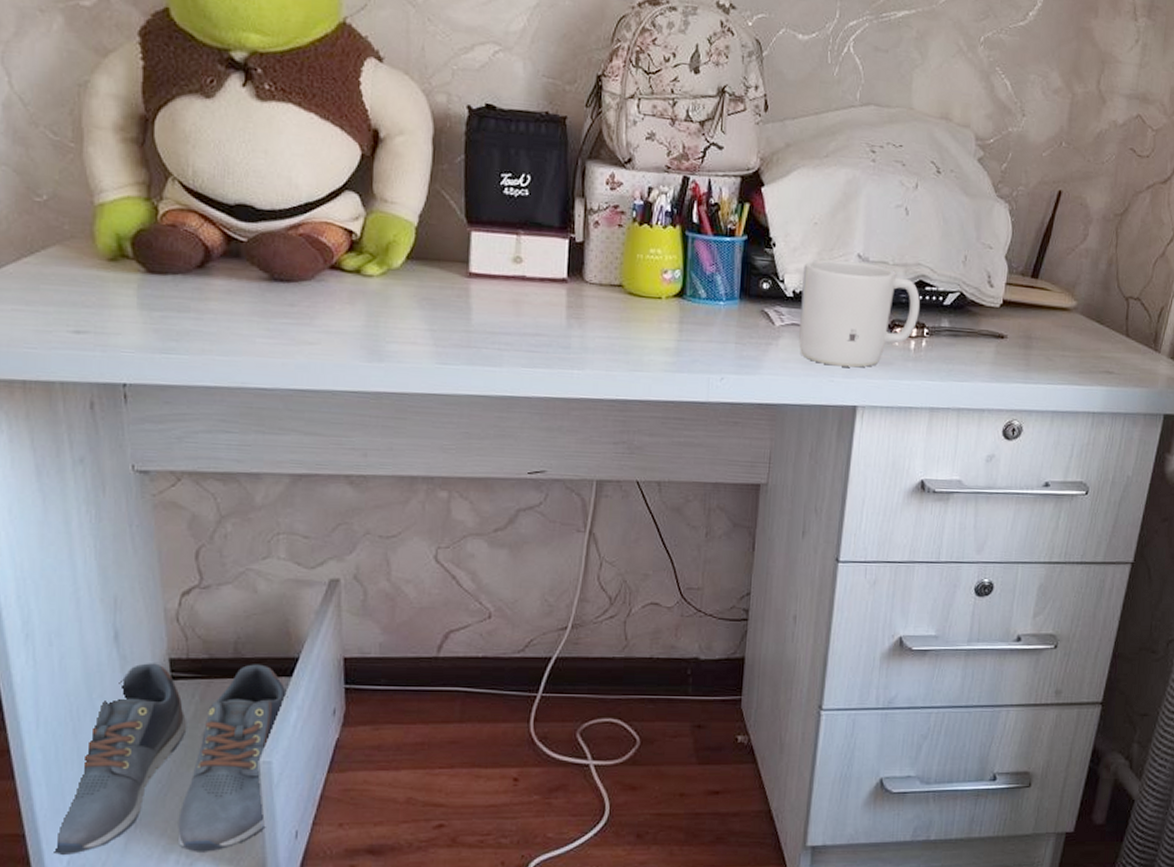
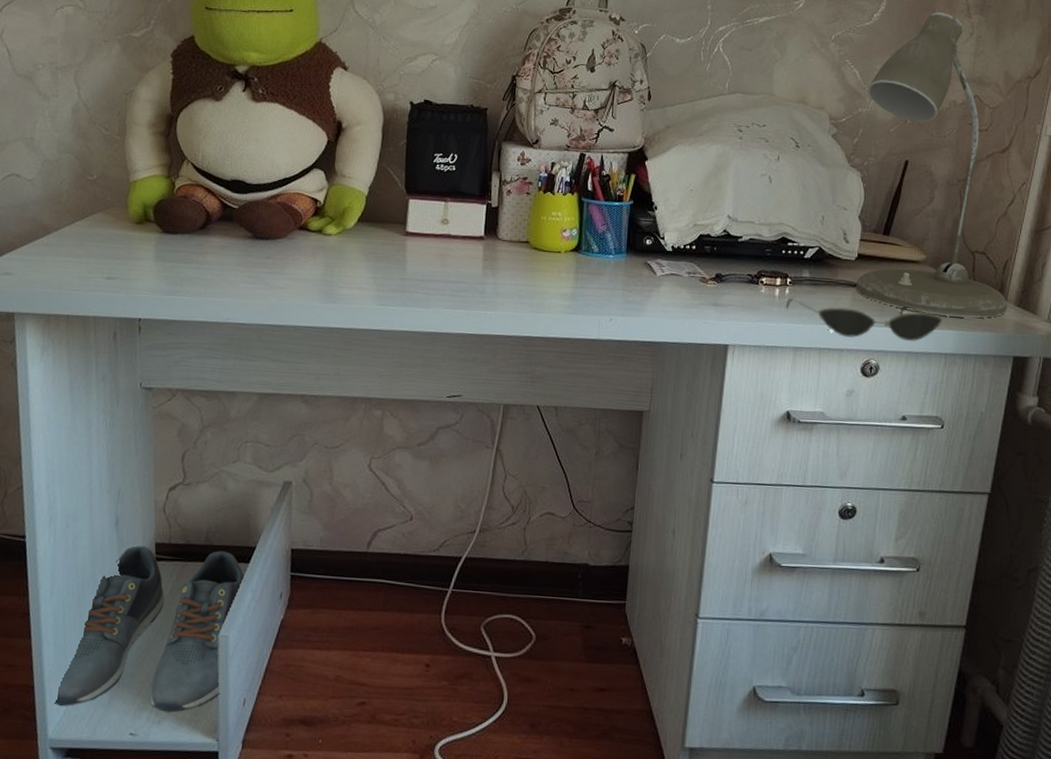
mug: present [799,259,920,368] -> none [677,220,783,312]
eyeglasses: none [921,352,1094,400] -> present [785,298,945,342]
desk lamp: none [999,12,1161,373] -> present [856,12,1007,318]

